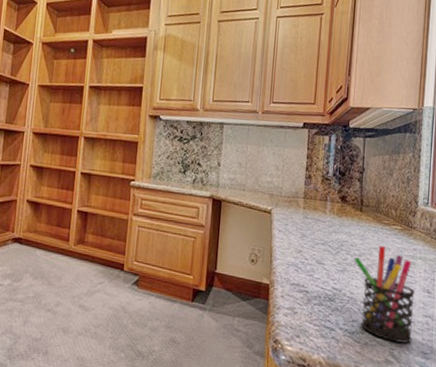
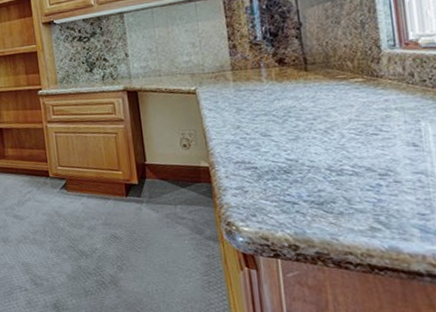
pen holder: present [354,245,415,343] -> none [307,103,402,207]

